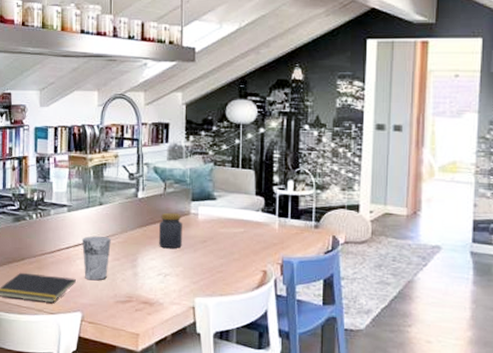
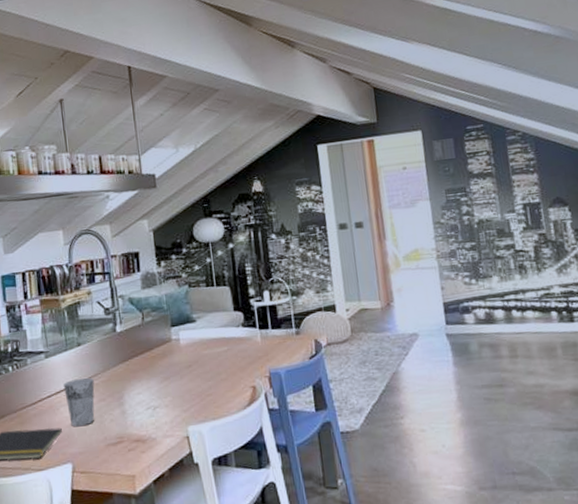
jar: present [159,212,182,248] -> none [142,341,167,380]

